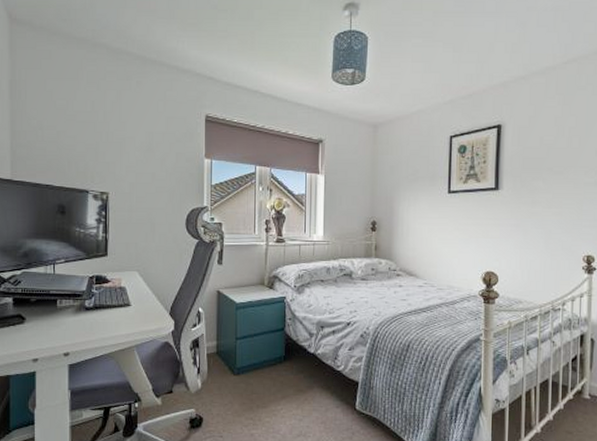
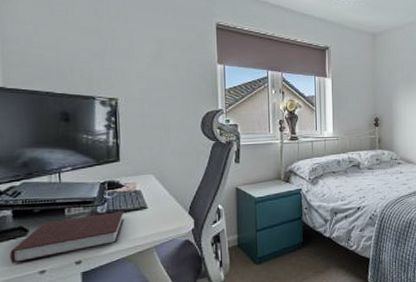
notebook: none [9,306,109,349] -> present [10,210,124,264]

